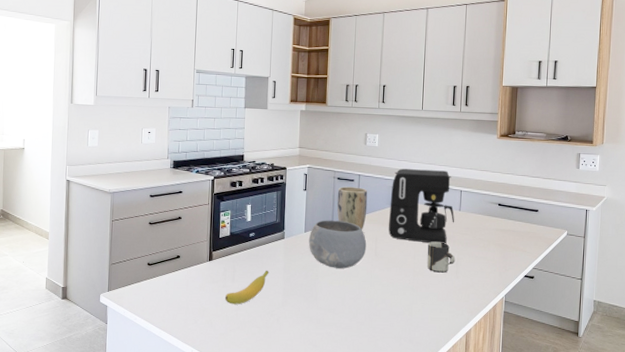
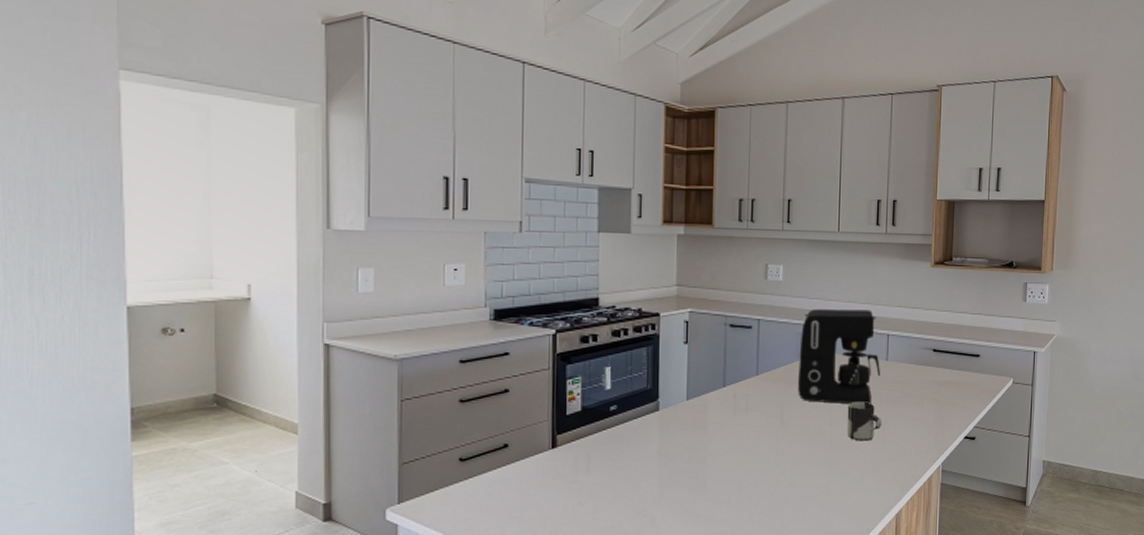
banana: present [224,270,269,305] -> none [576,454,639,506]
bowl: present [308,220,367,269] -> none [692,381,770,446]
plant pot: present [337,186,368,230] -> none [729,336,771,392]

